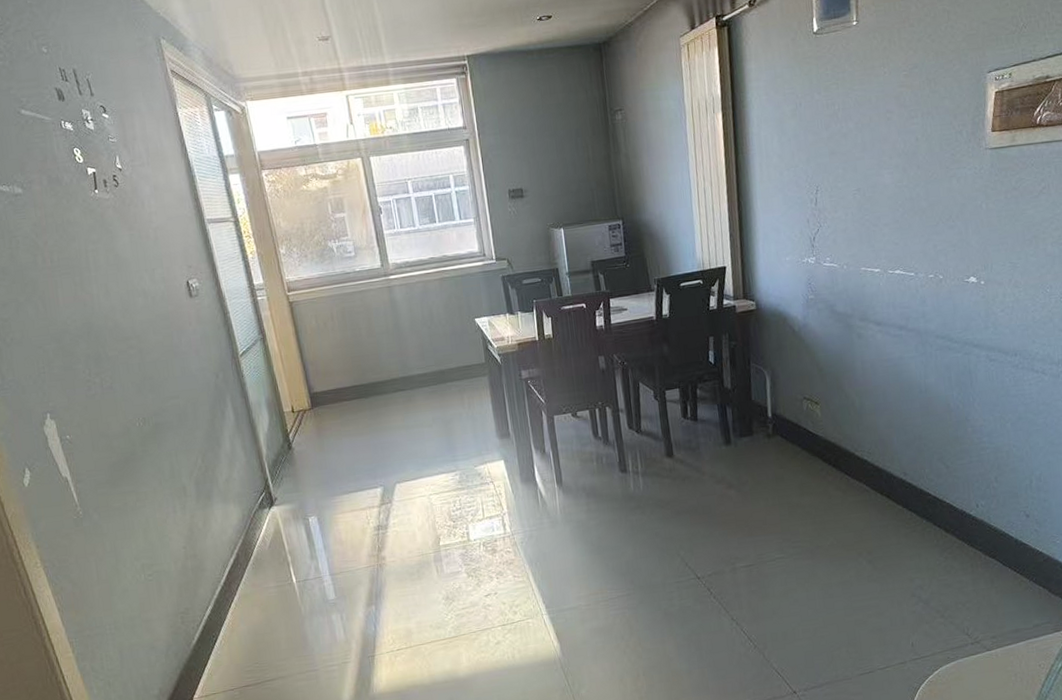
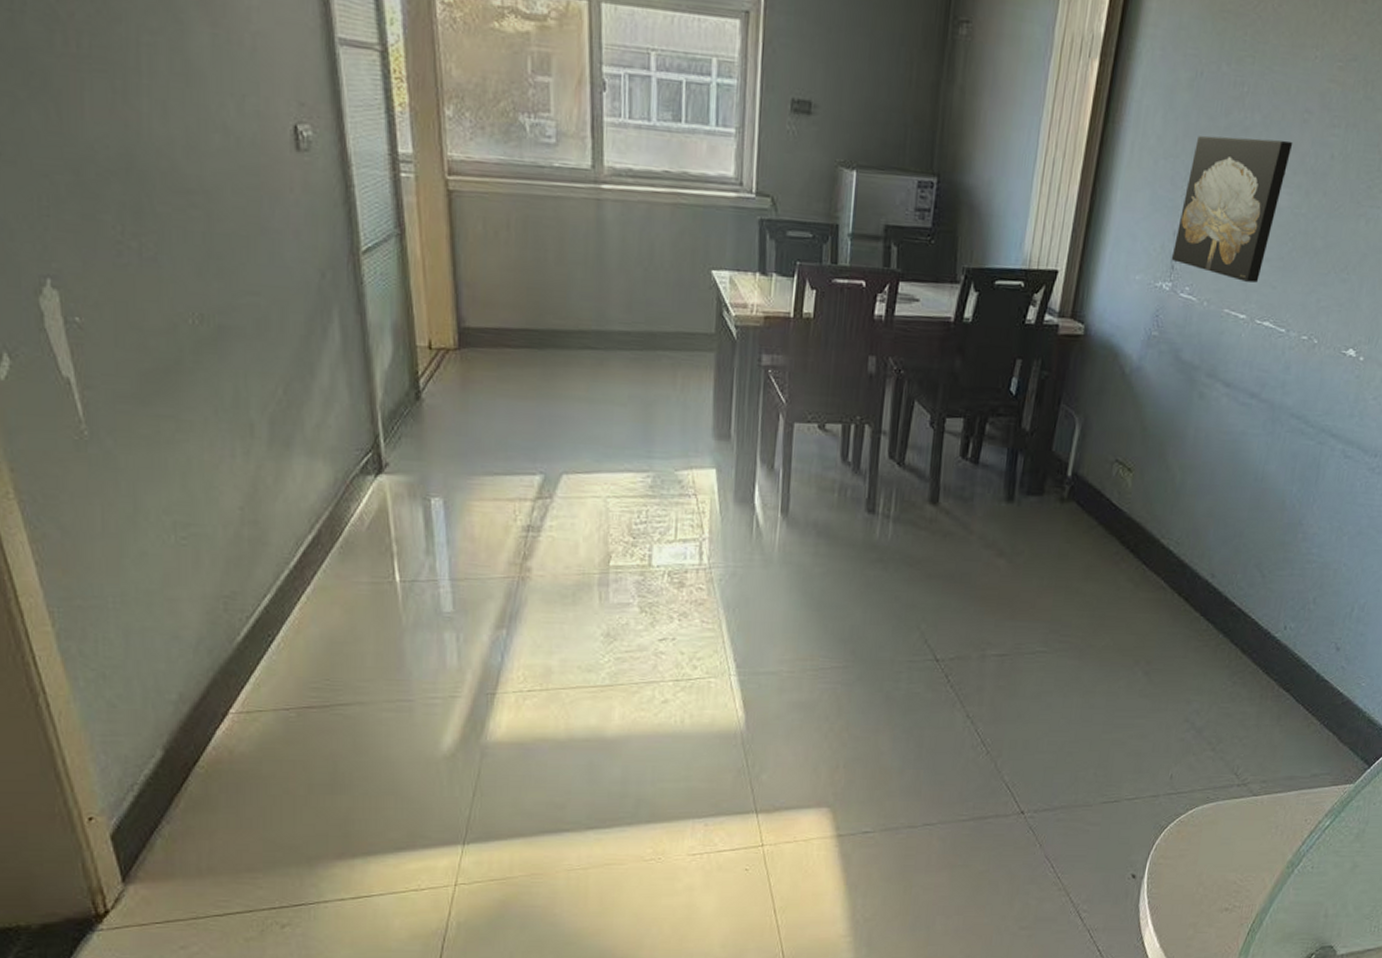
wall art: none [808,135,884,245] -> present [1171,135,1293,283]

